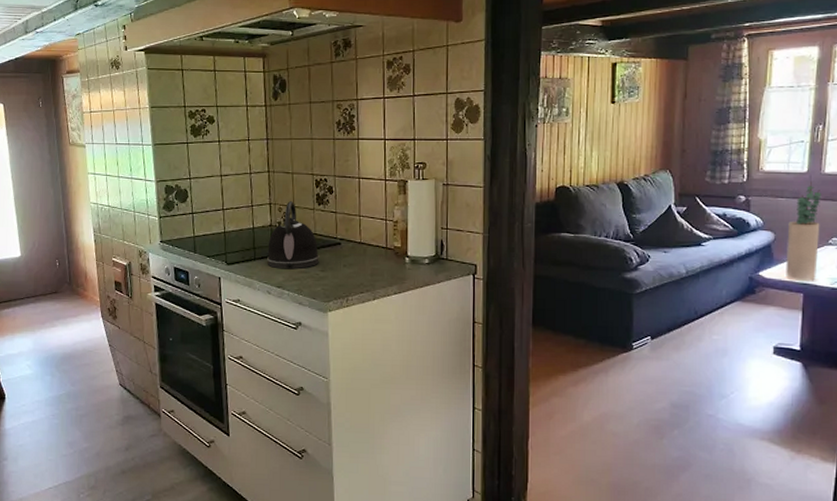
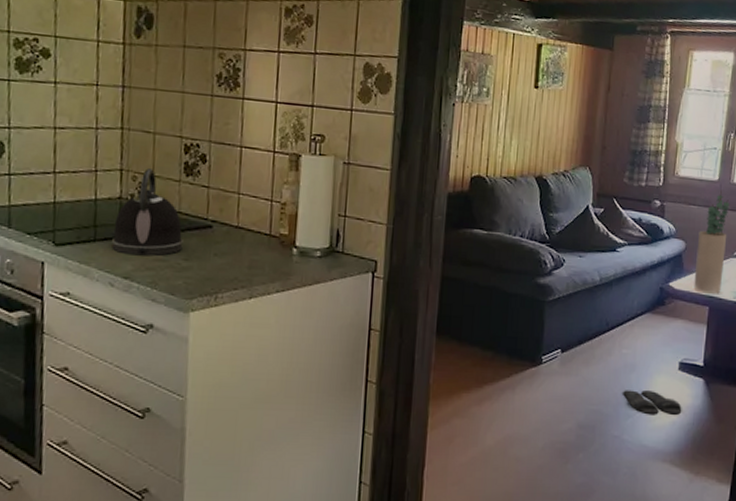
slippers: none [716,372,779,396] -> present [623,389,682,415]

